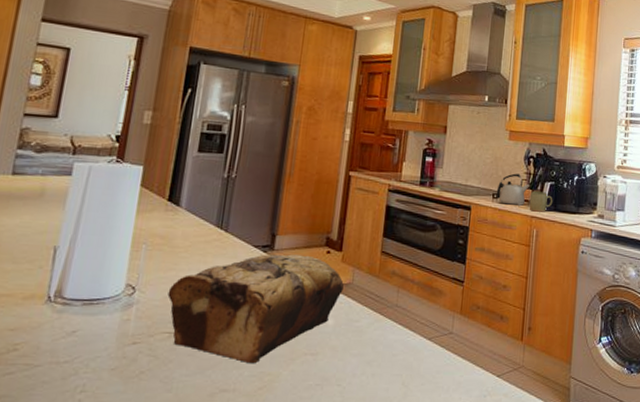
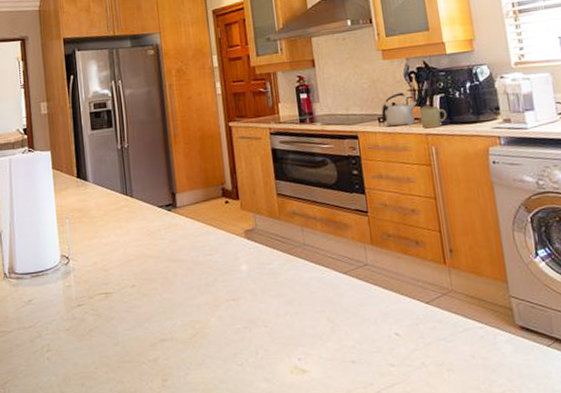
bread loaf: present [167,254,344,364] -> none [96,208,249,314]

